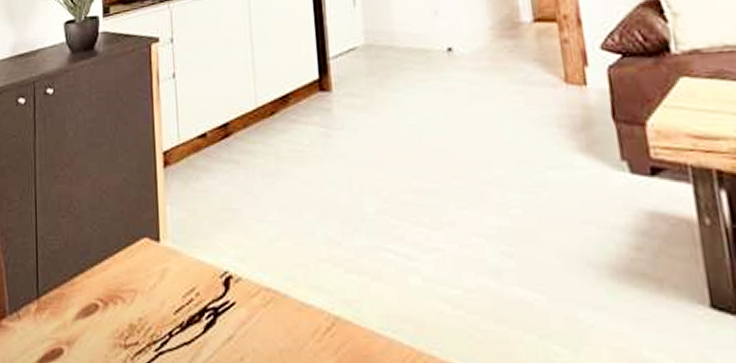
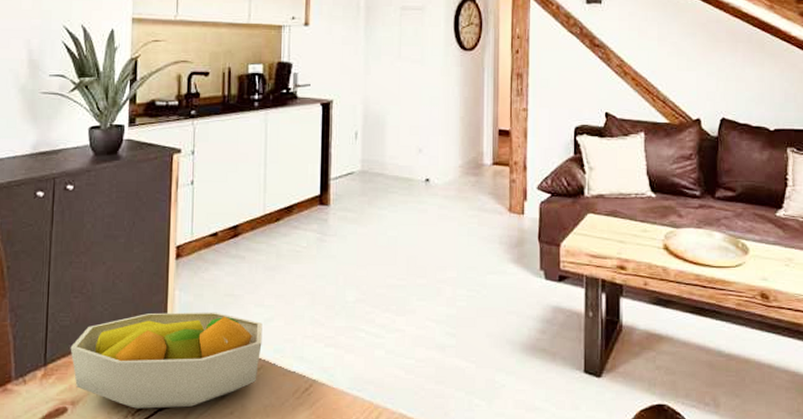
fruit bowl: none [61,230,269,352] -> present [70,312,263,409]

